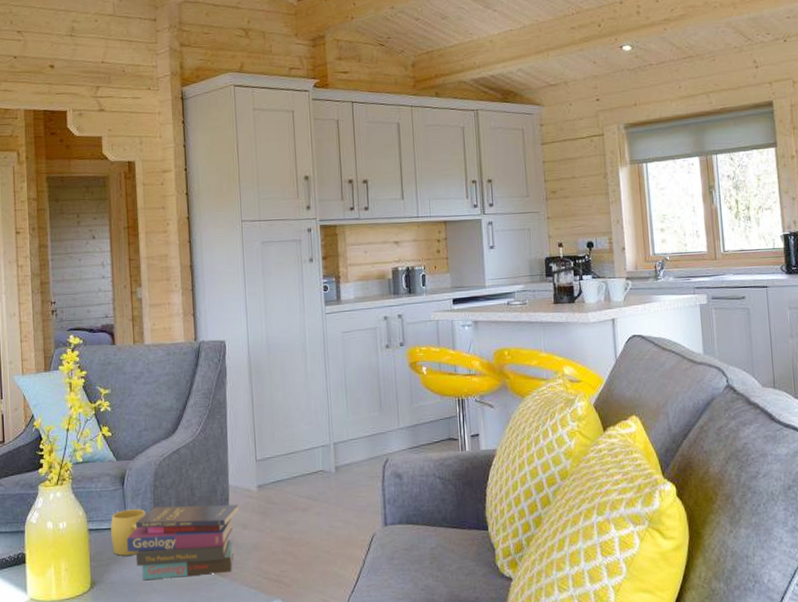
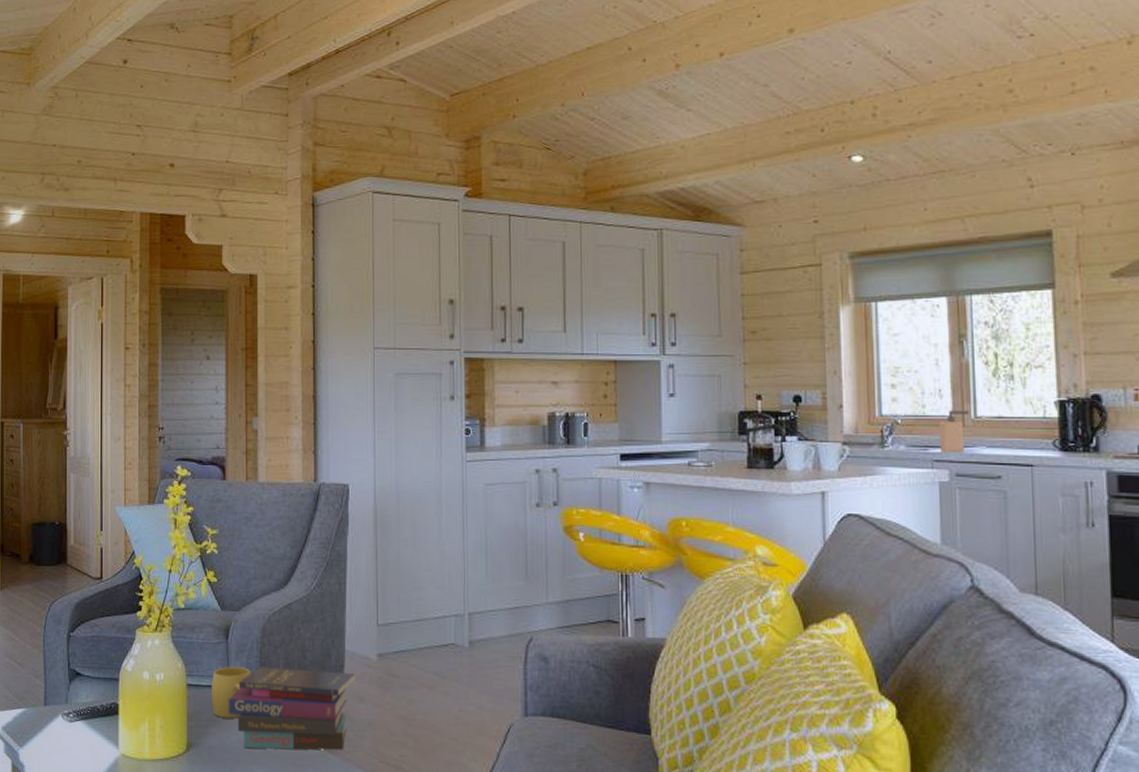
soap dispenser: none [697,247,720,282] -> present [938,411,970,454]

